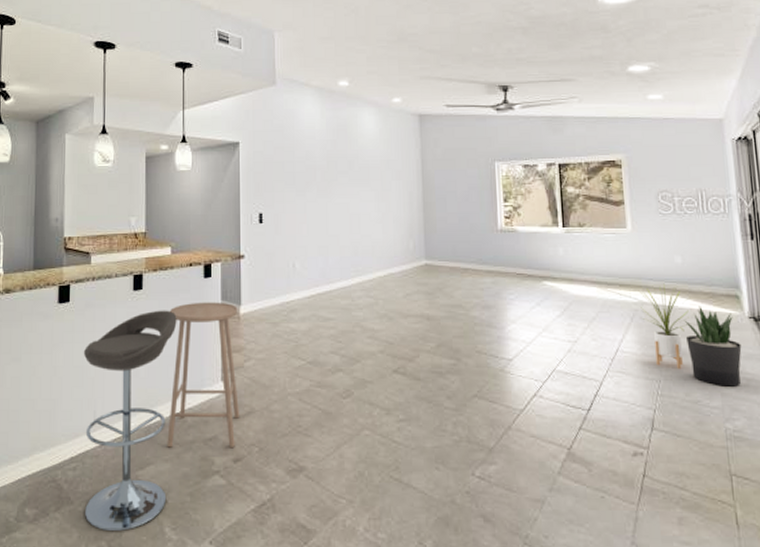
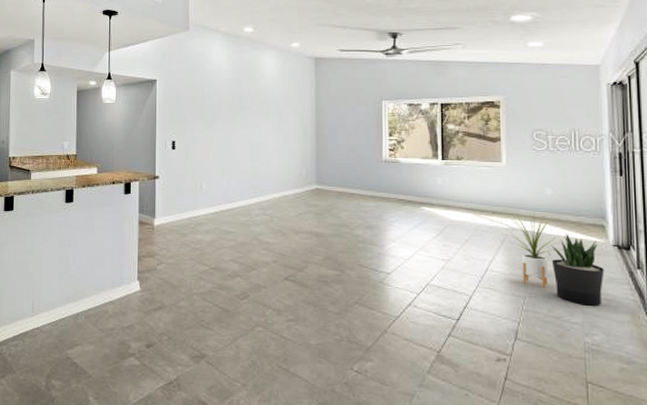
bar stool: present [83,310,177,532] -> none [24,219,101,398]
stool: present [167,302,240,449] -> none [92,214,153,336]

